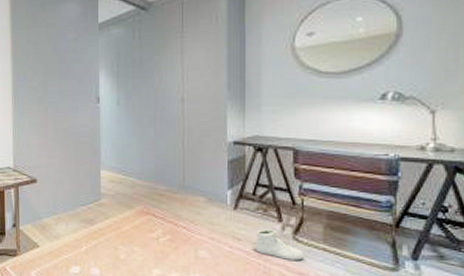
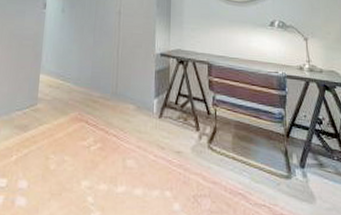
sneaker: present [256,229,305,260] -> none [177,138,218,169]

